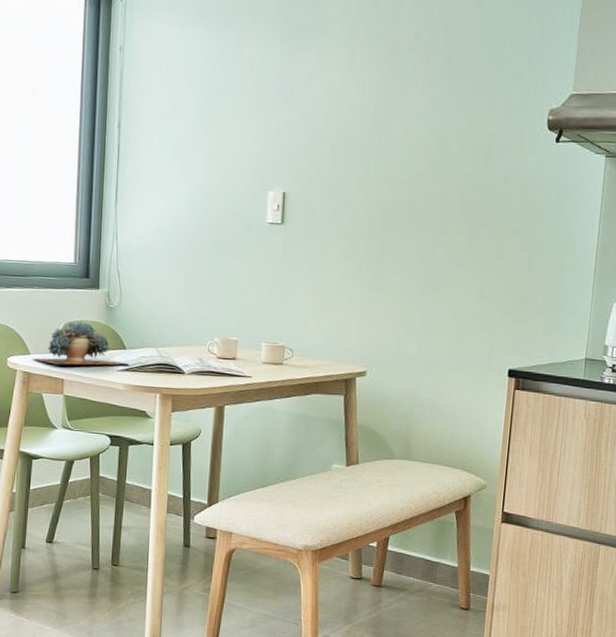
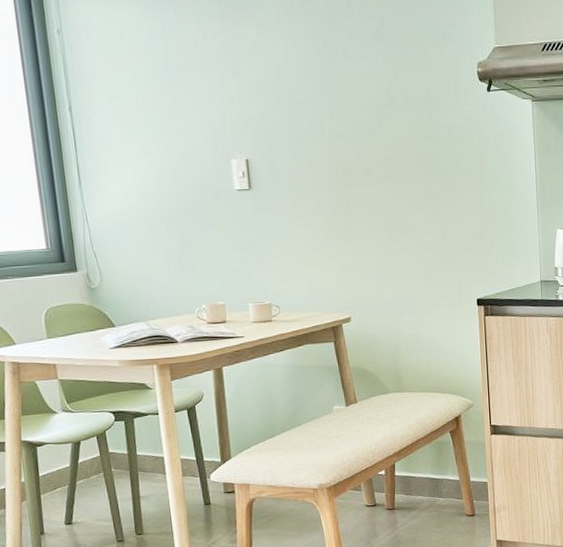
succulent plant: present [32,321,130,366] -> none [18,305,121,352]

